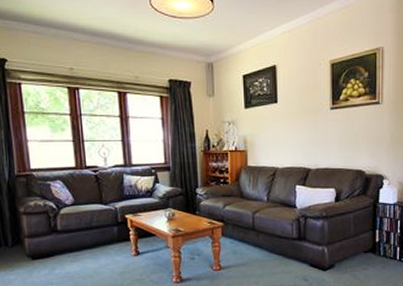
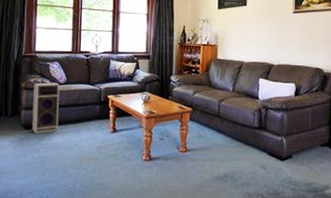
speaker: none [34,205,72,263] -> present [32,82,60,134]

